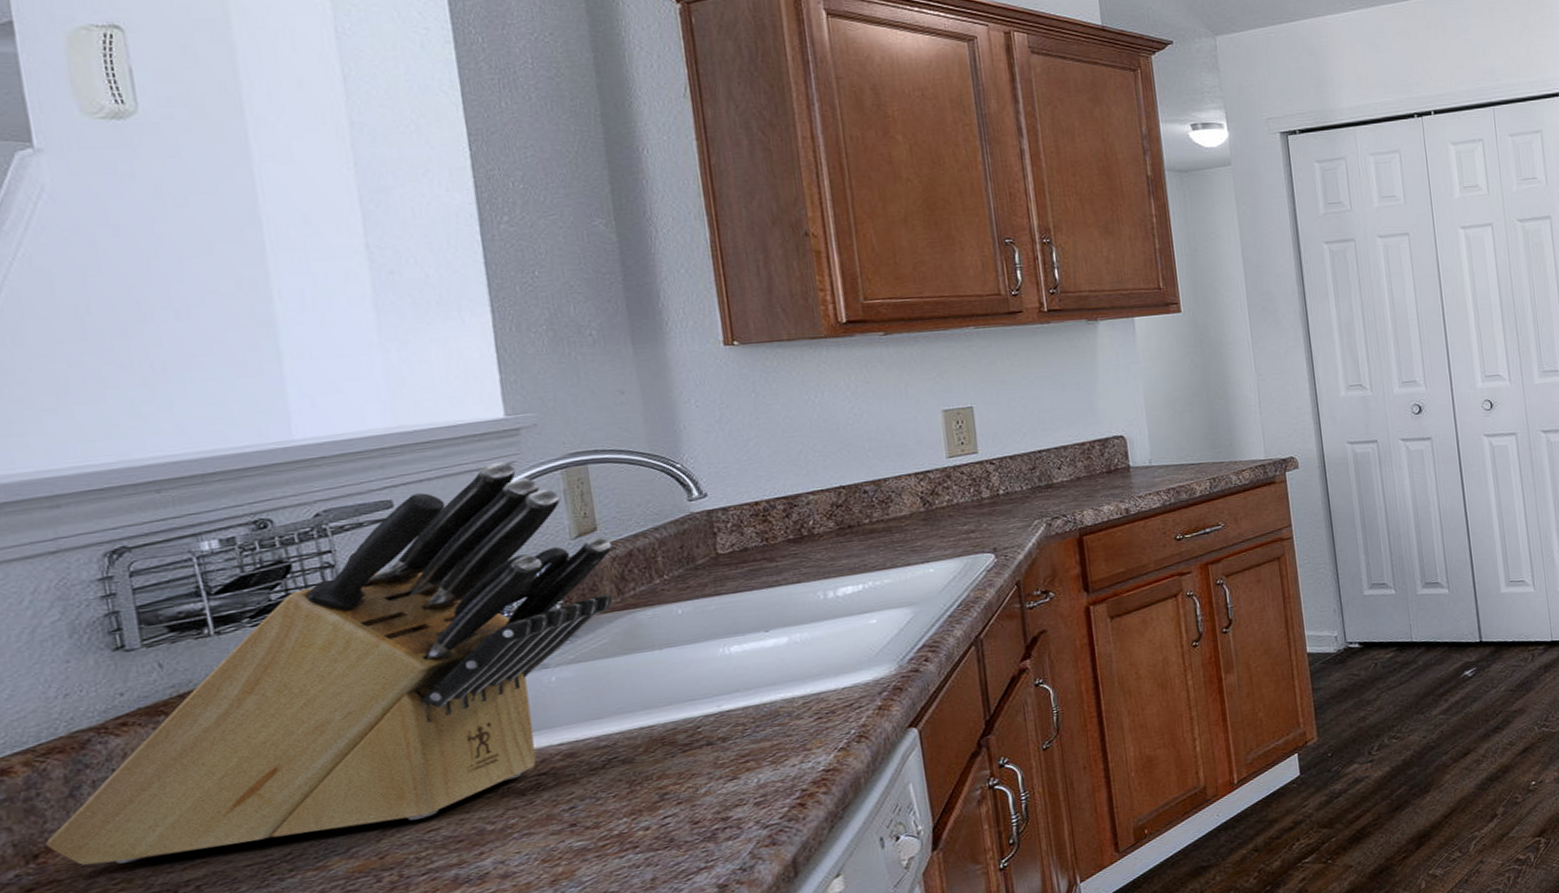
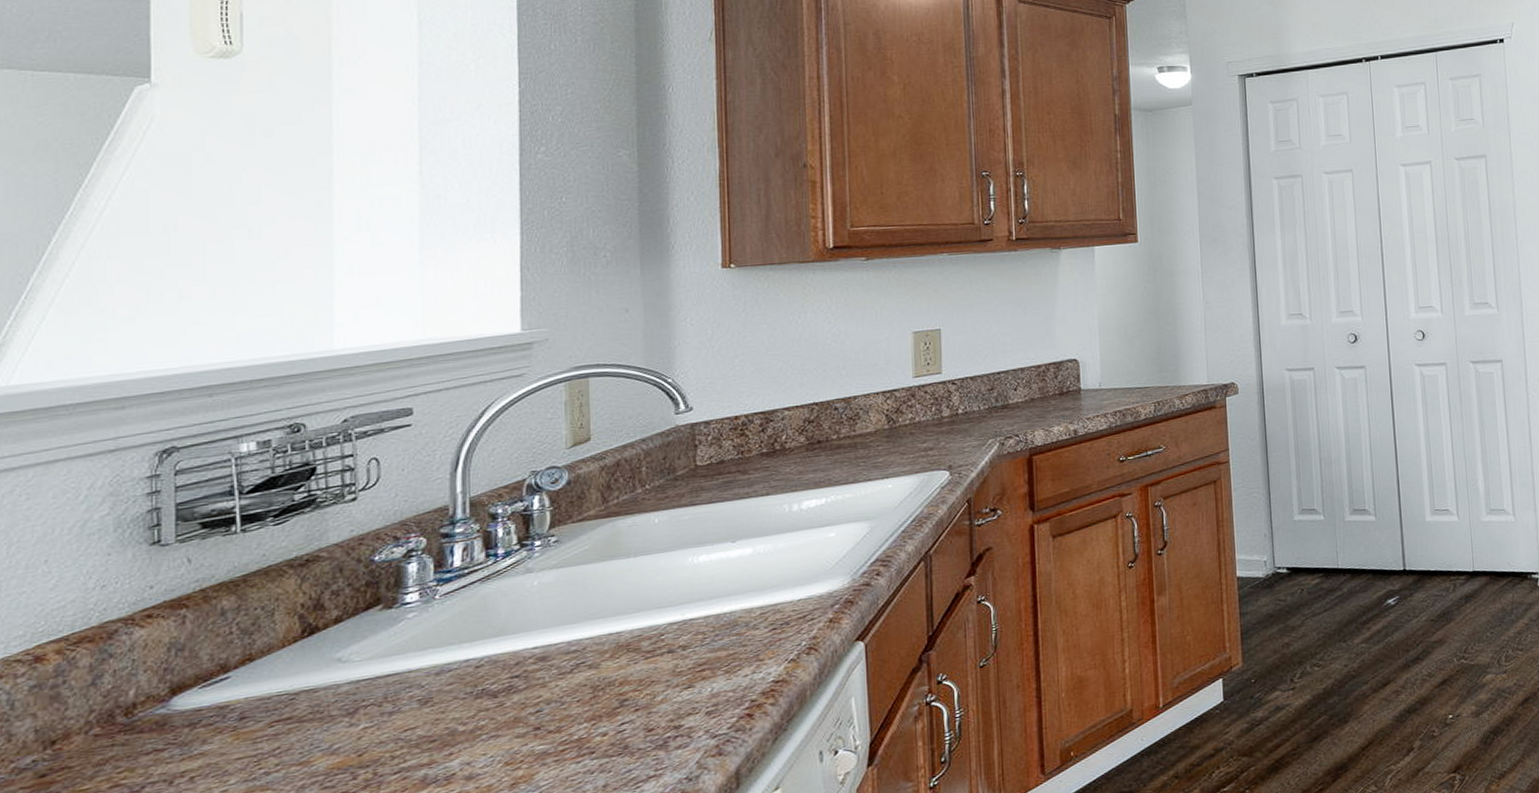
knife block: present [46,461,613,865] -> none [64,373,602,753]

